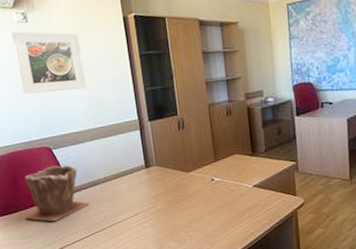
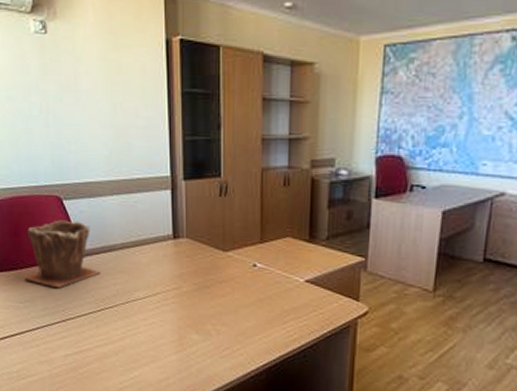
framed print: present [12,31,87,94] -> none [26,44,111,129]

